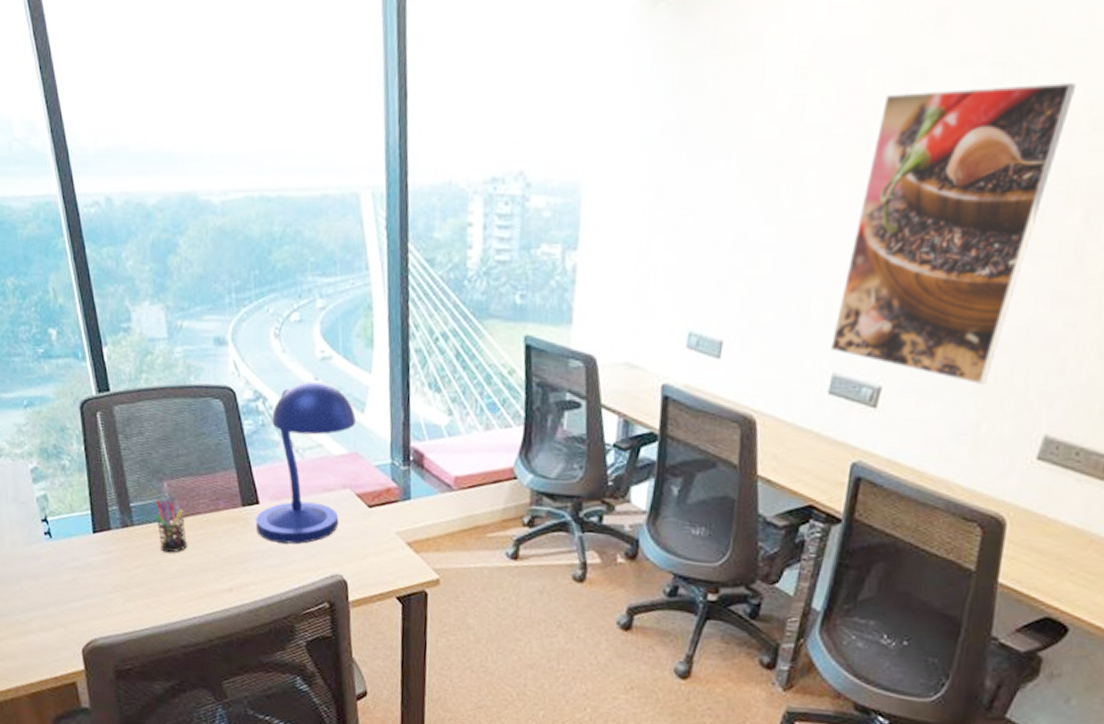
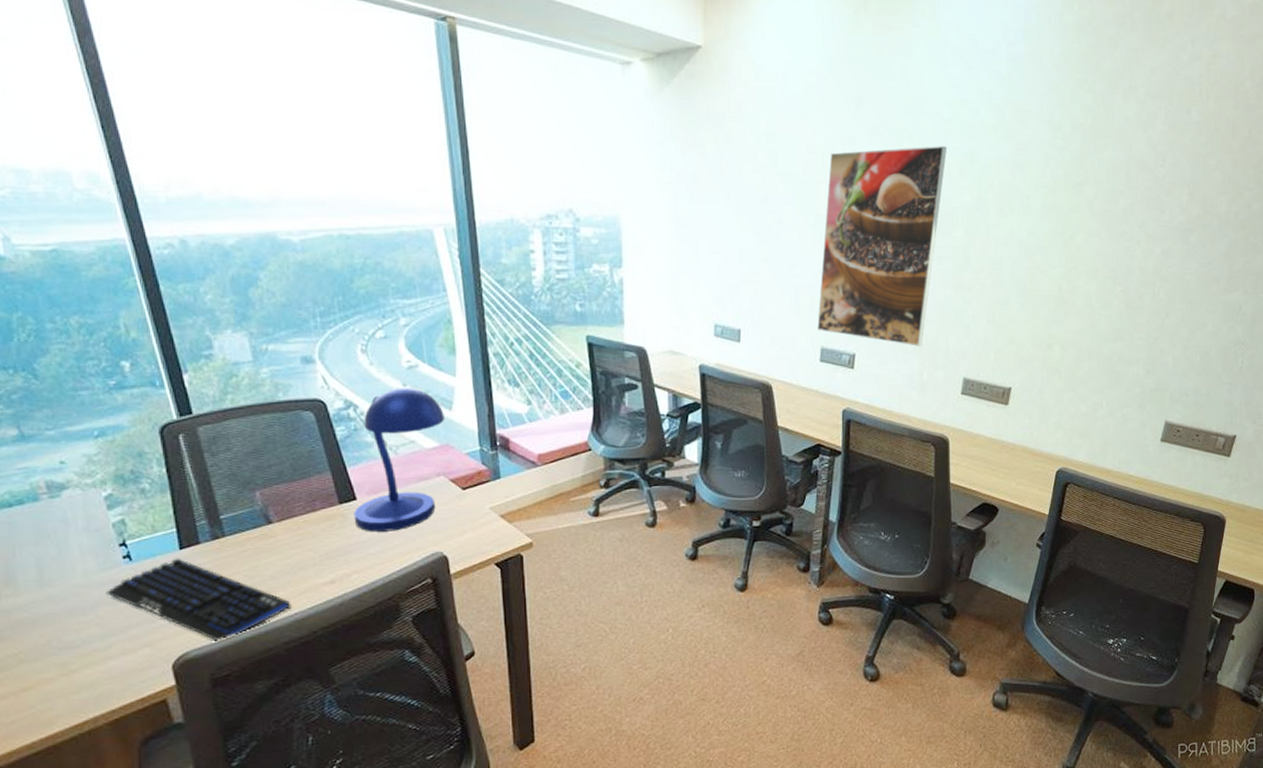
keyboard: none [29,541,191,634] -> present [106,558,292,642]
pen holder: present [155,499,188,553] -> none [248,508,285,557]

